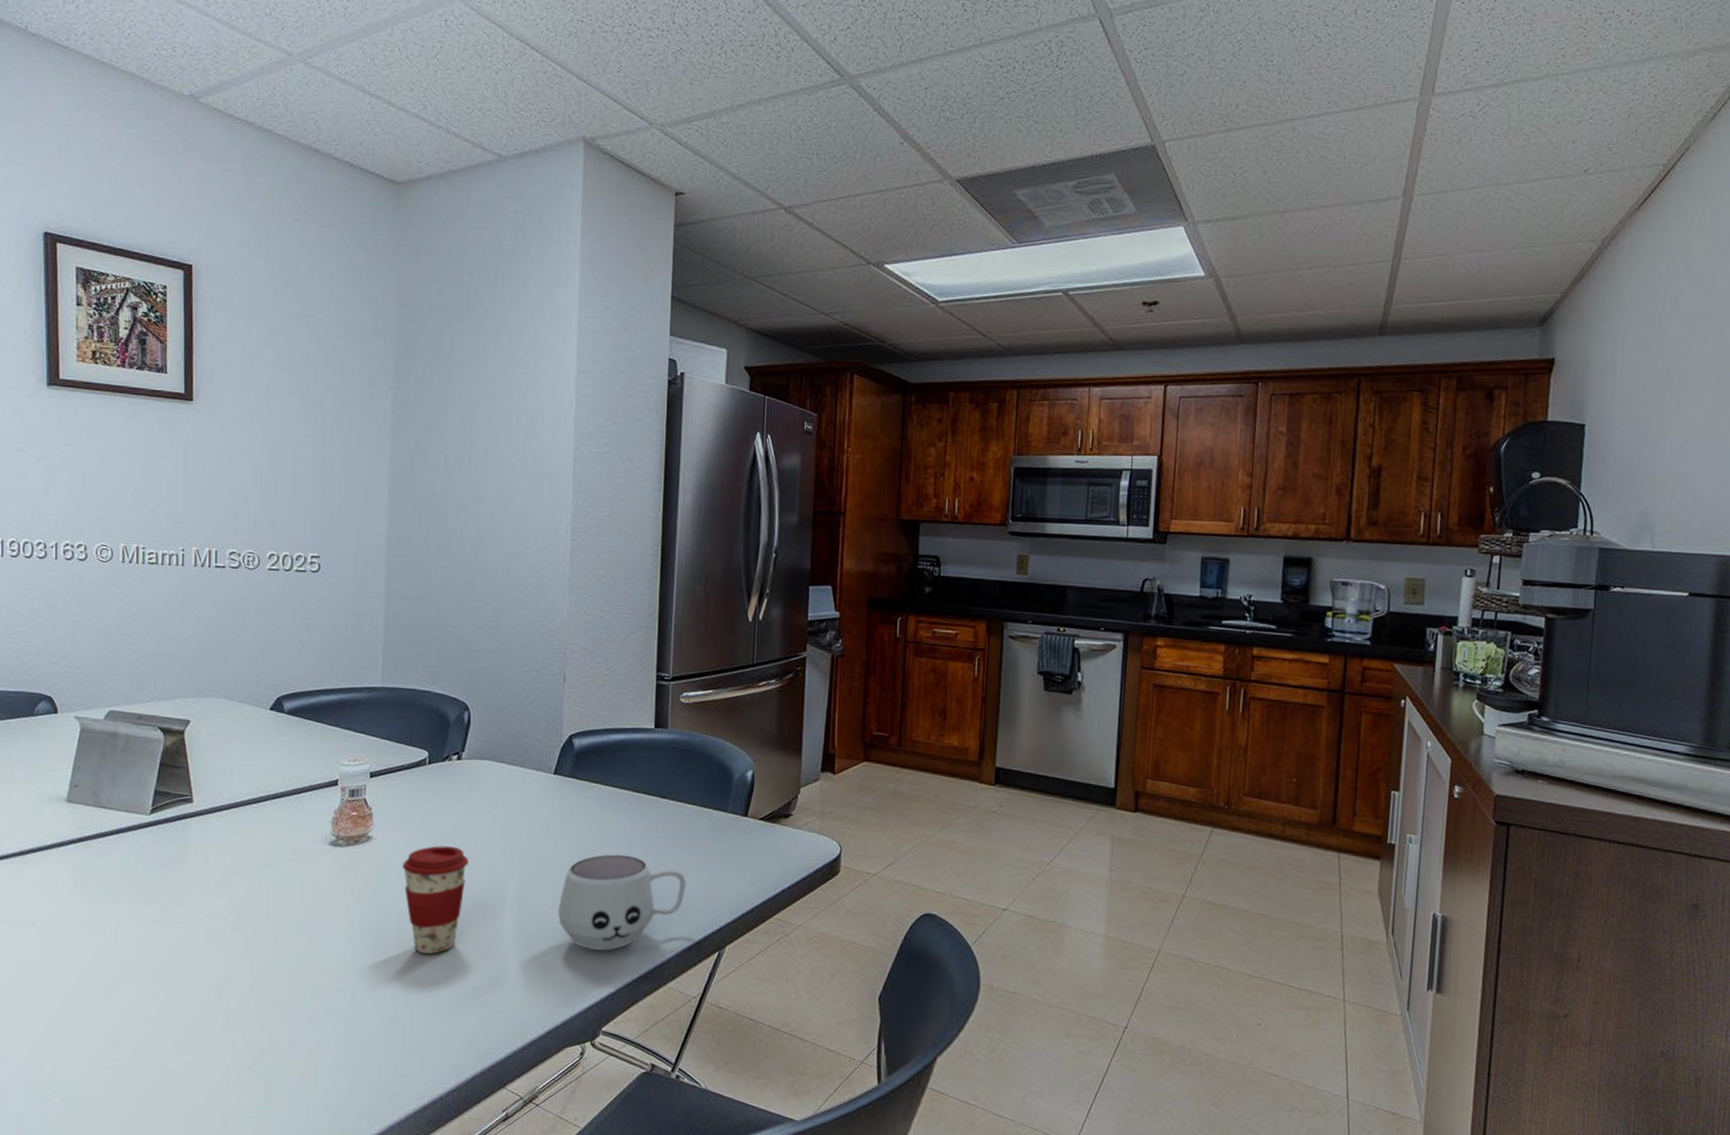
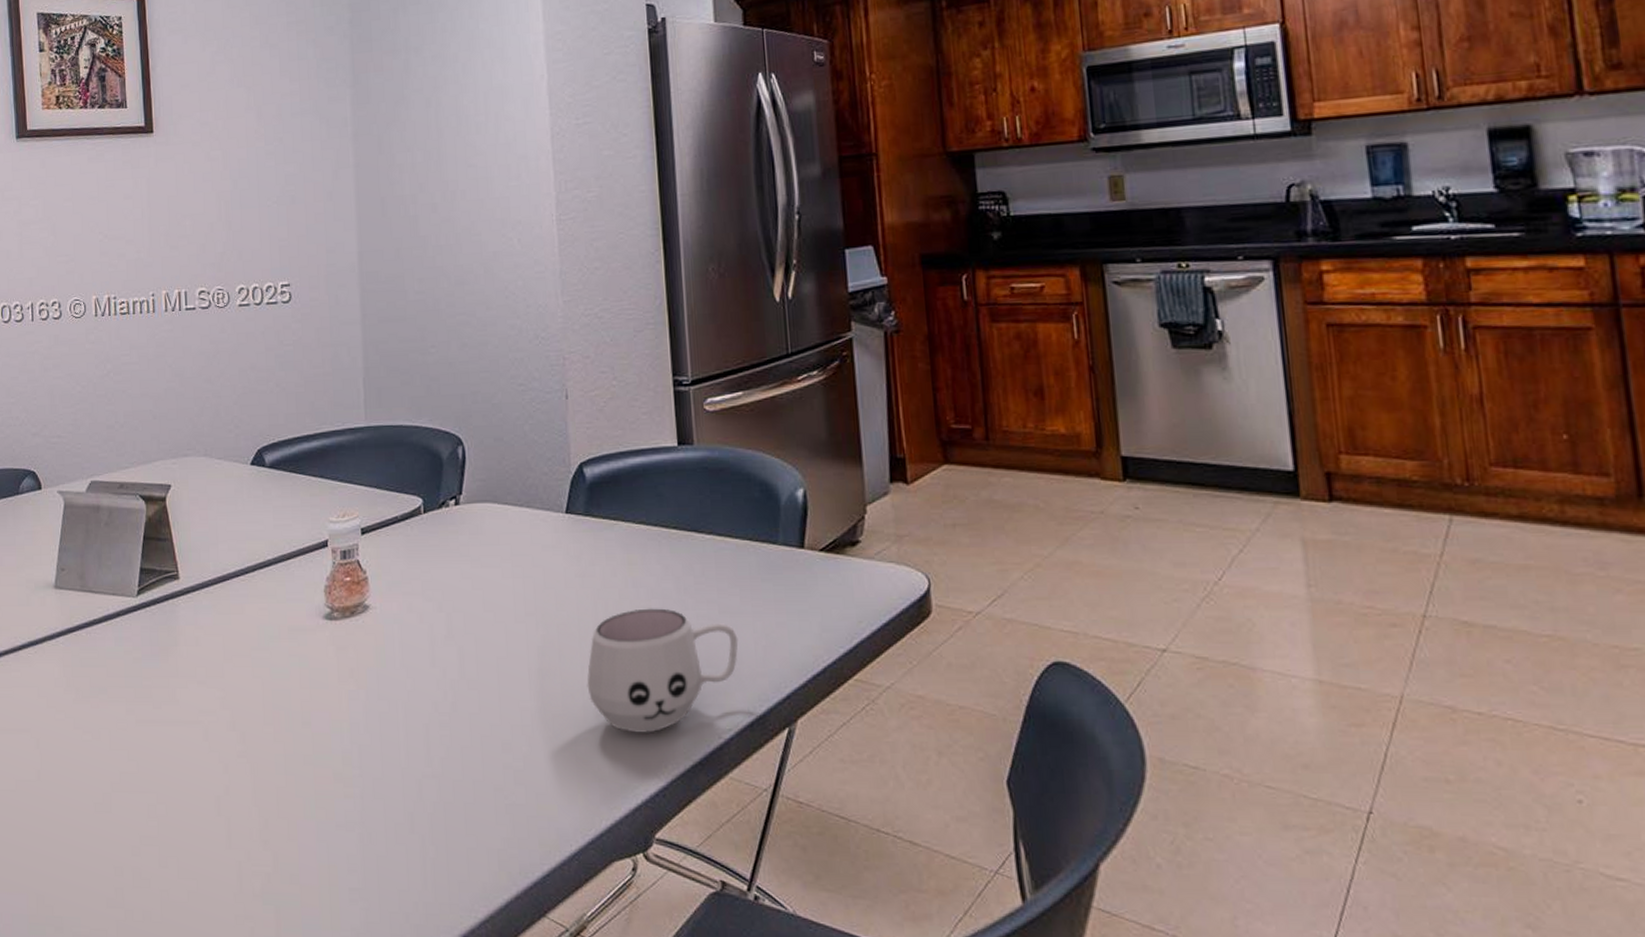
coffee cup: present [402,846,469,954] -> none [404,611,479,747]

